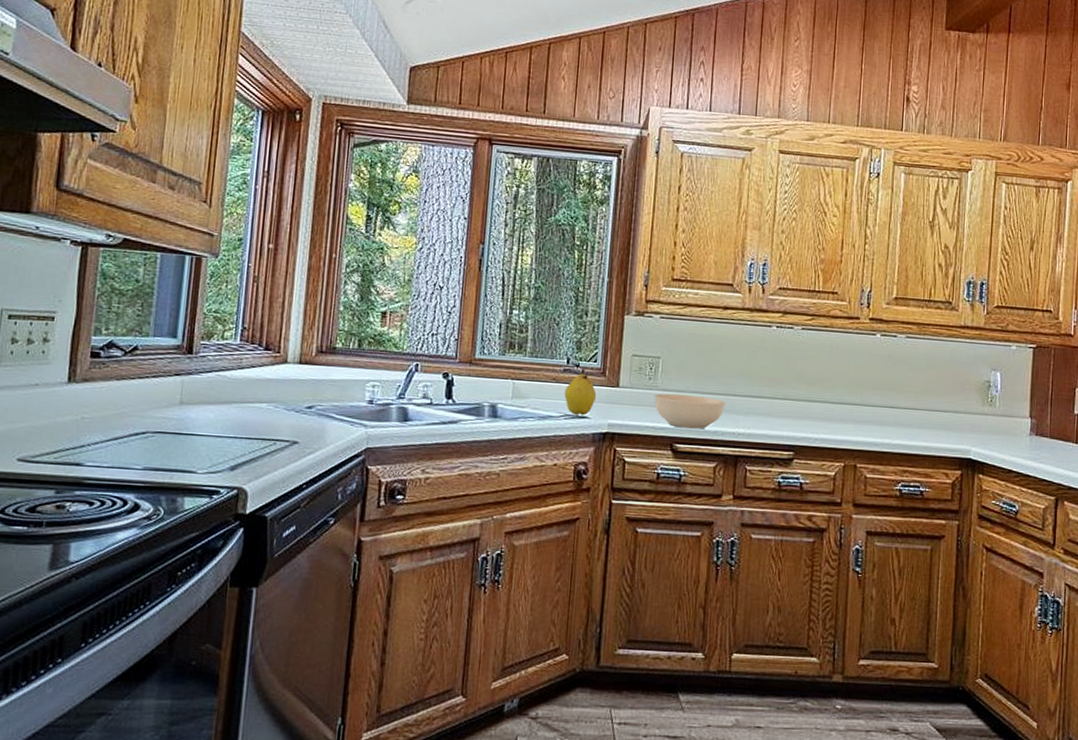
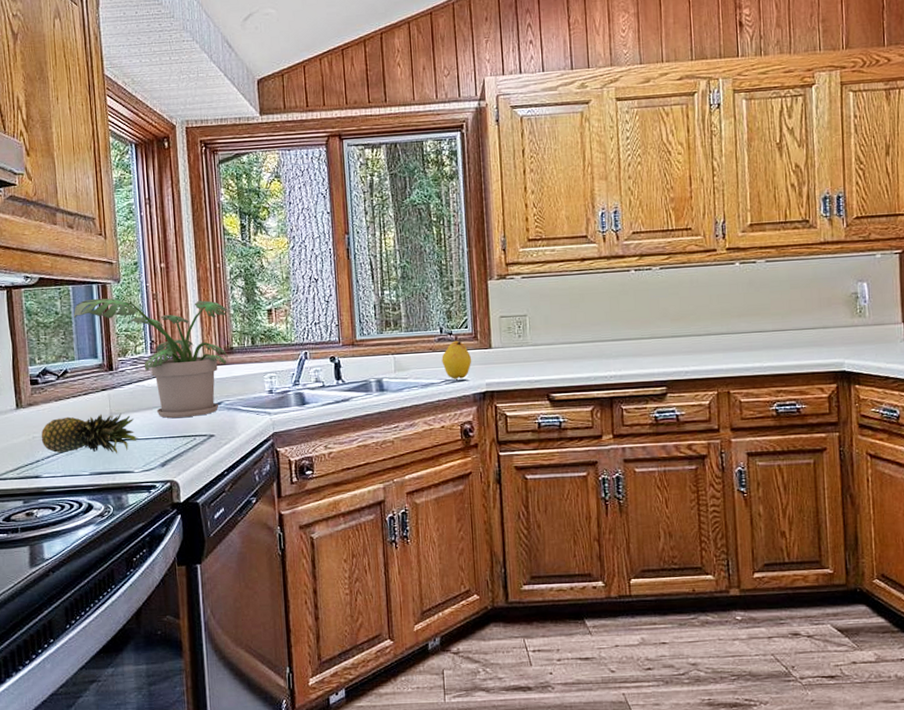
fruit: none [91,399,210,450] -> present [41,412,139,454]
potted plant: none [156,271,338,419] -> present [73,298,229,418]
bowl: present [654,393,726,429] -> none [525,346,595,378]

